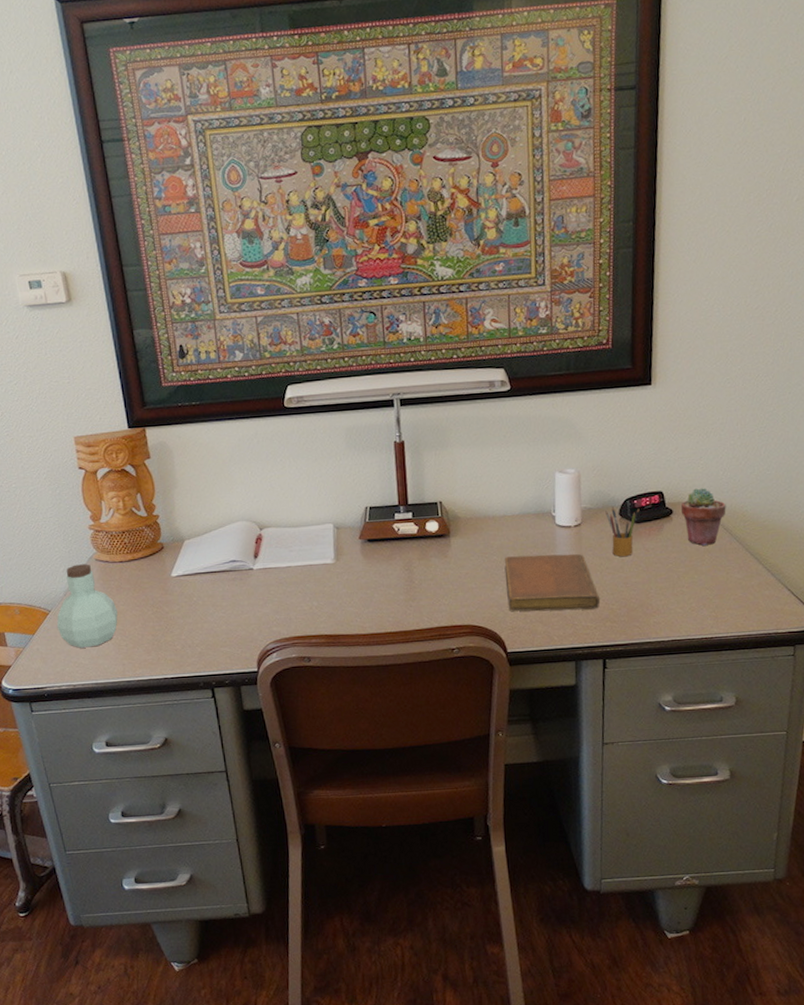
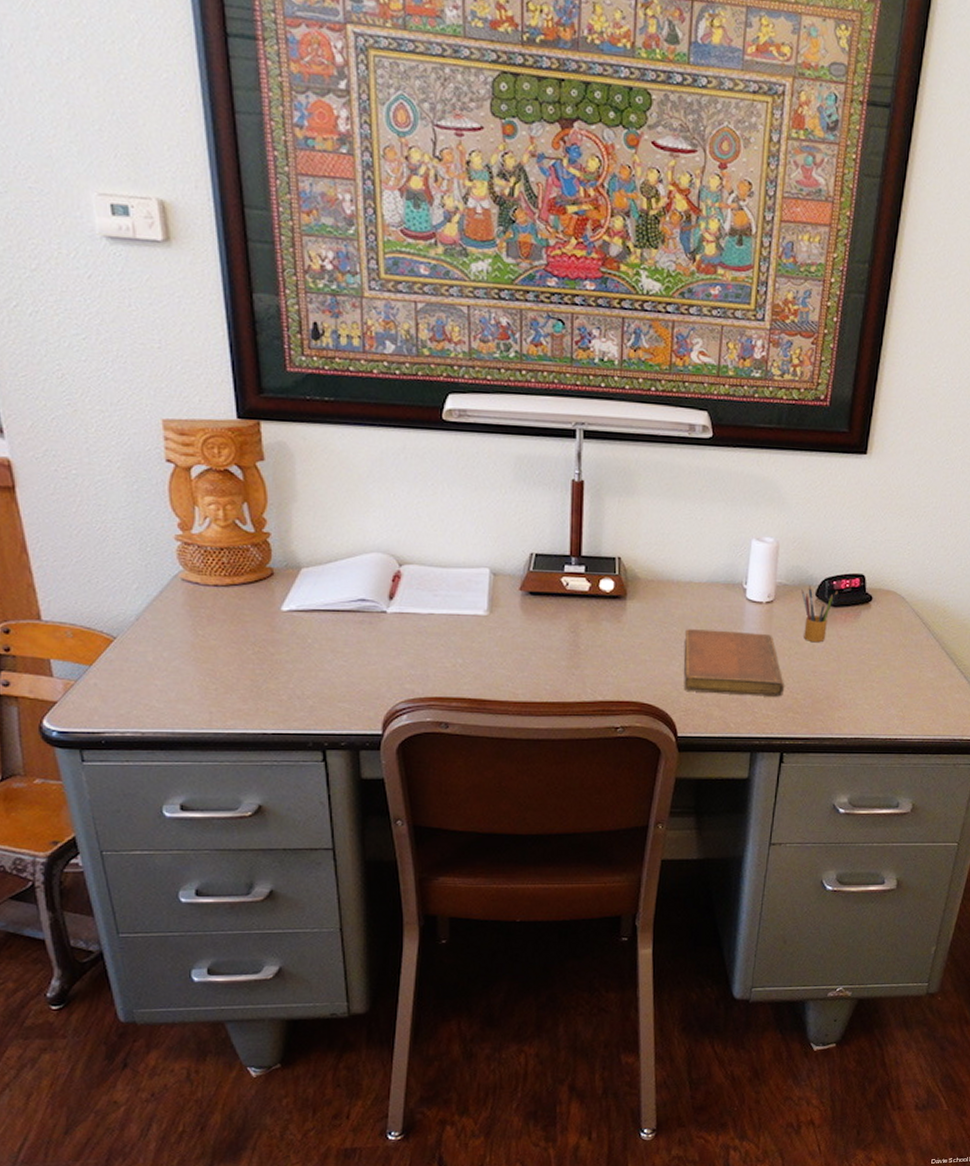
jar: present [56,564,118,648] -> none [123,582,207,688]
potted succulent: present [681,488,726,546] -> none [882,576,928,639]

